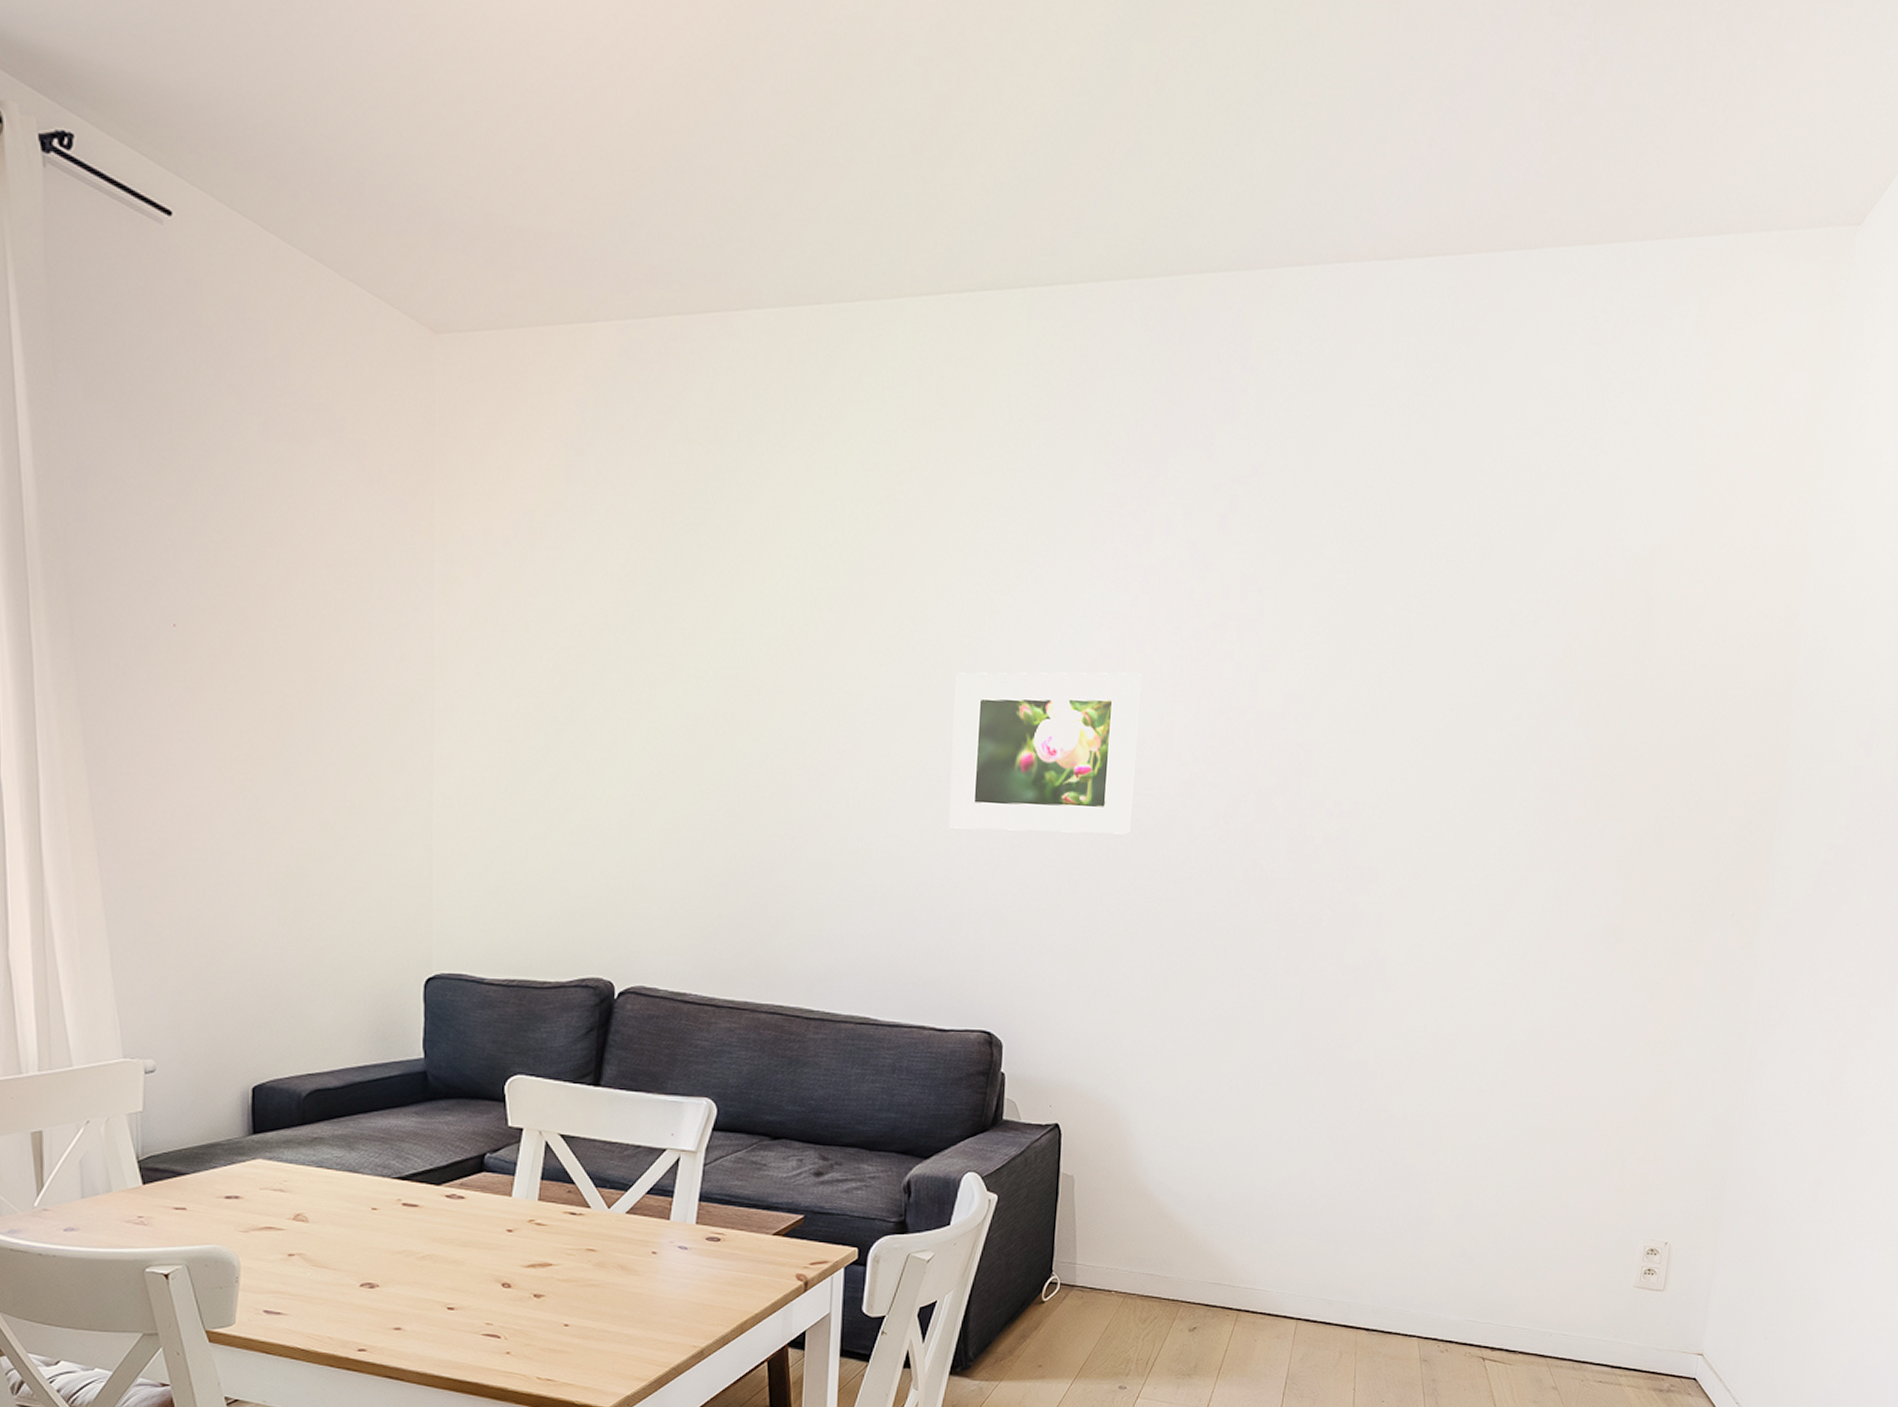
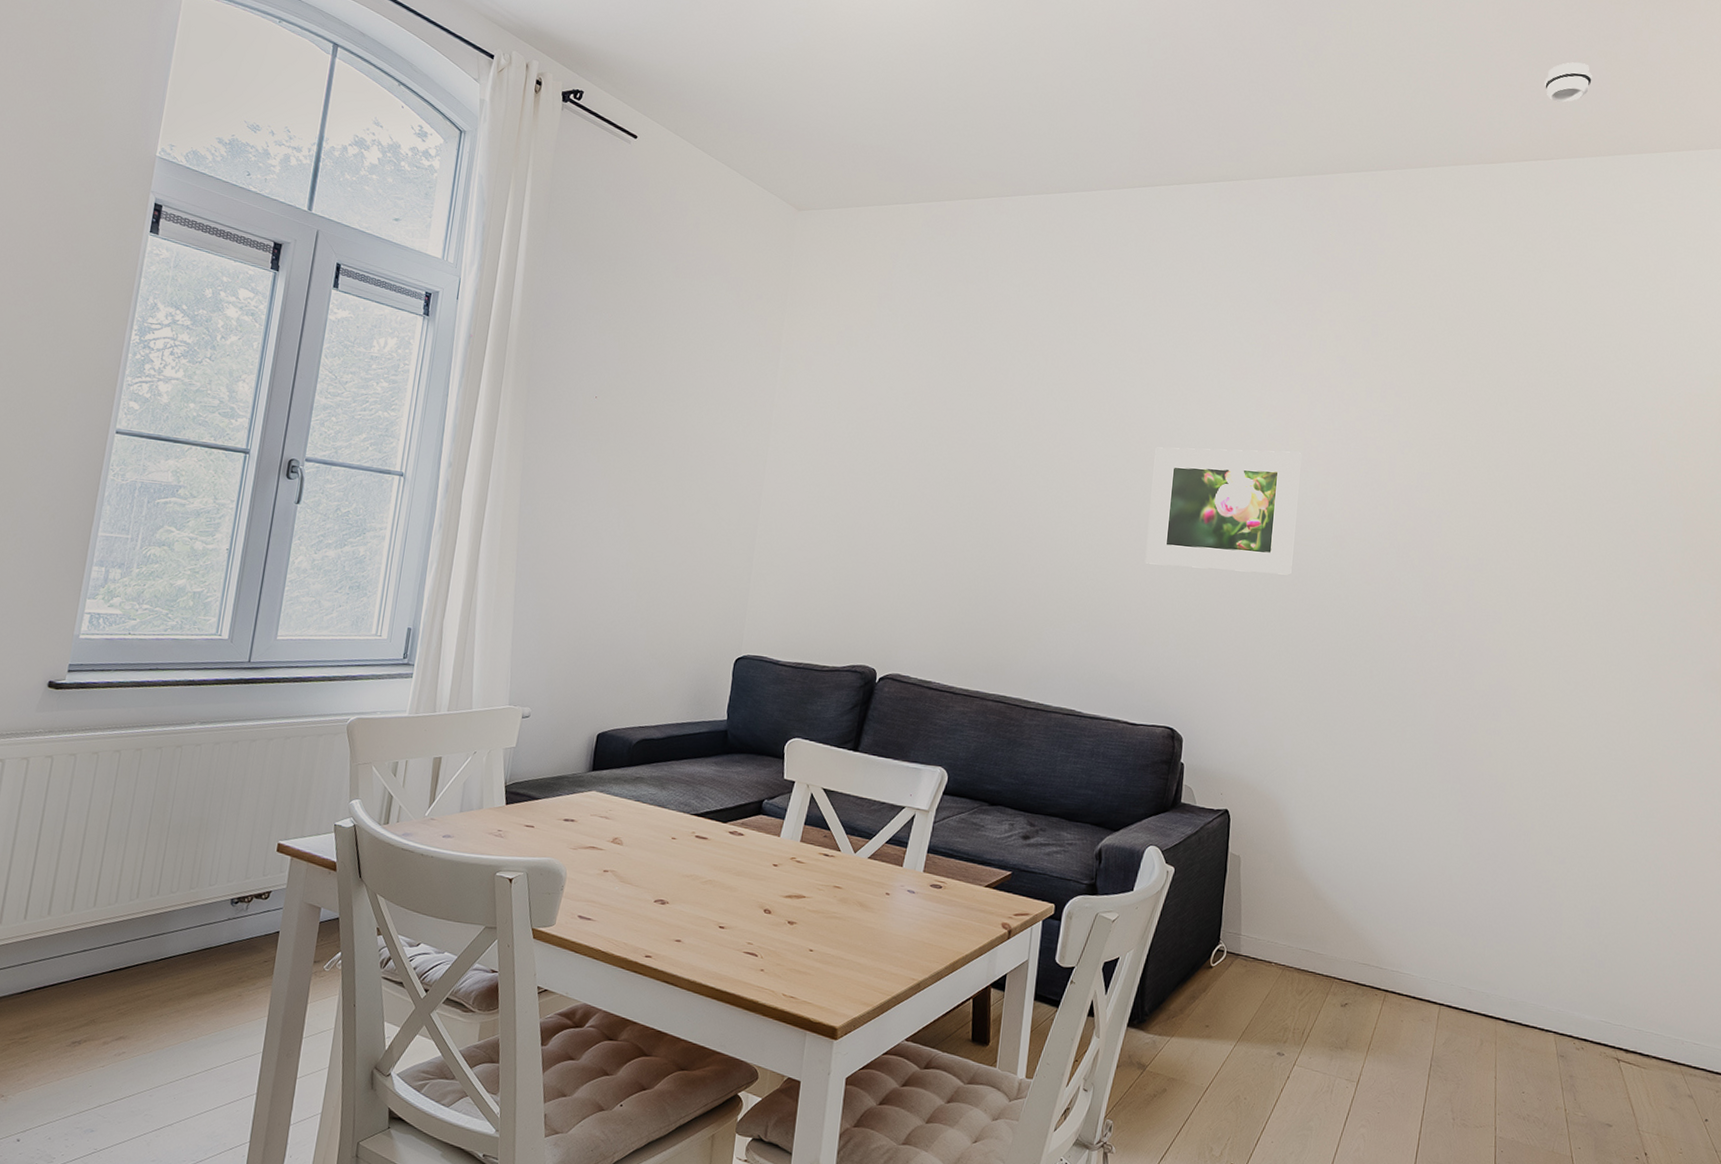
smoke detector: none [1458,106,1521,168] -> present [1544,62,1592,103]

